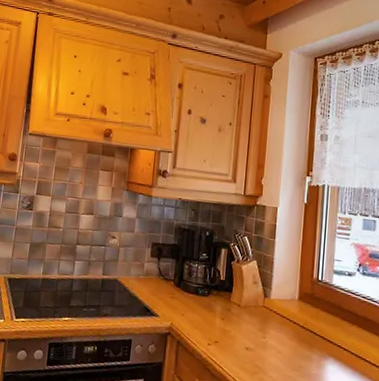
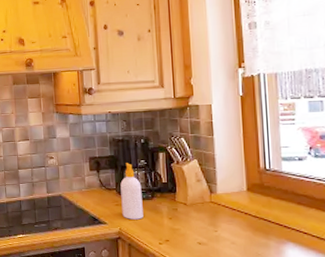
soap bottle: none [176,254,200,316] -> present [120,163,143,220]

